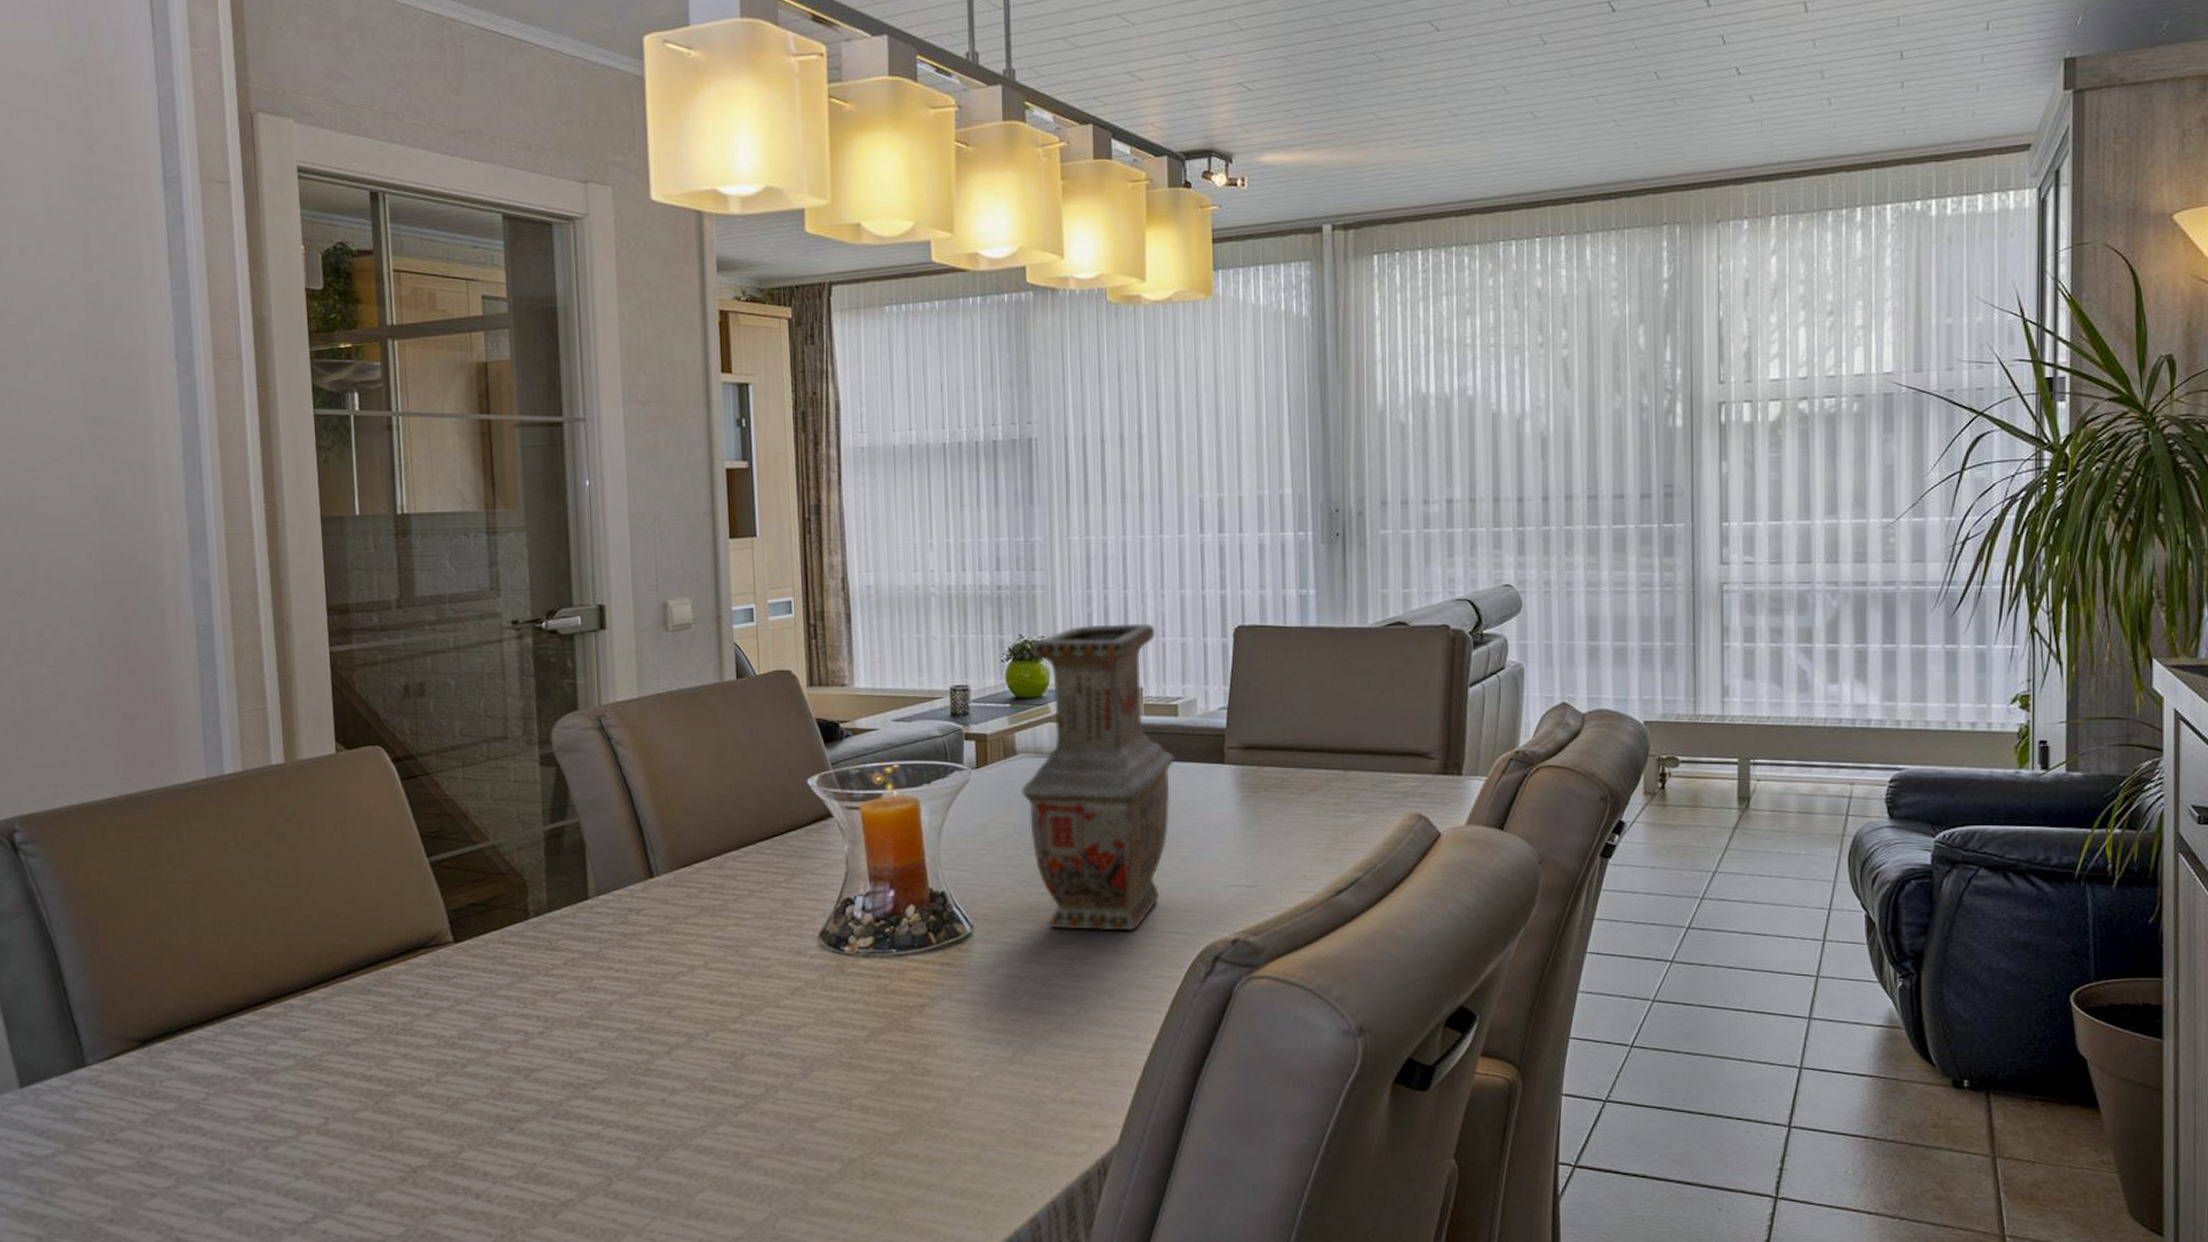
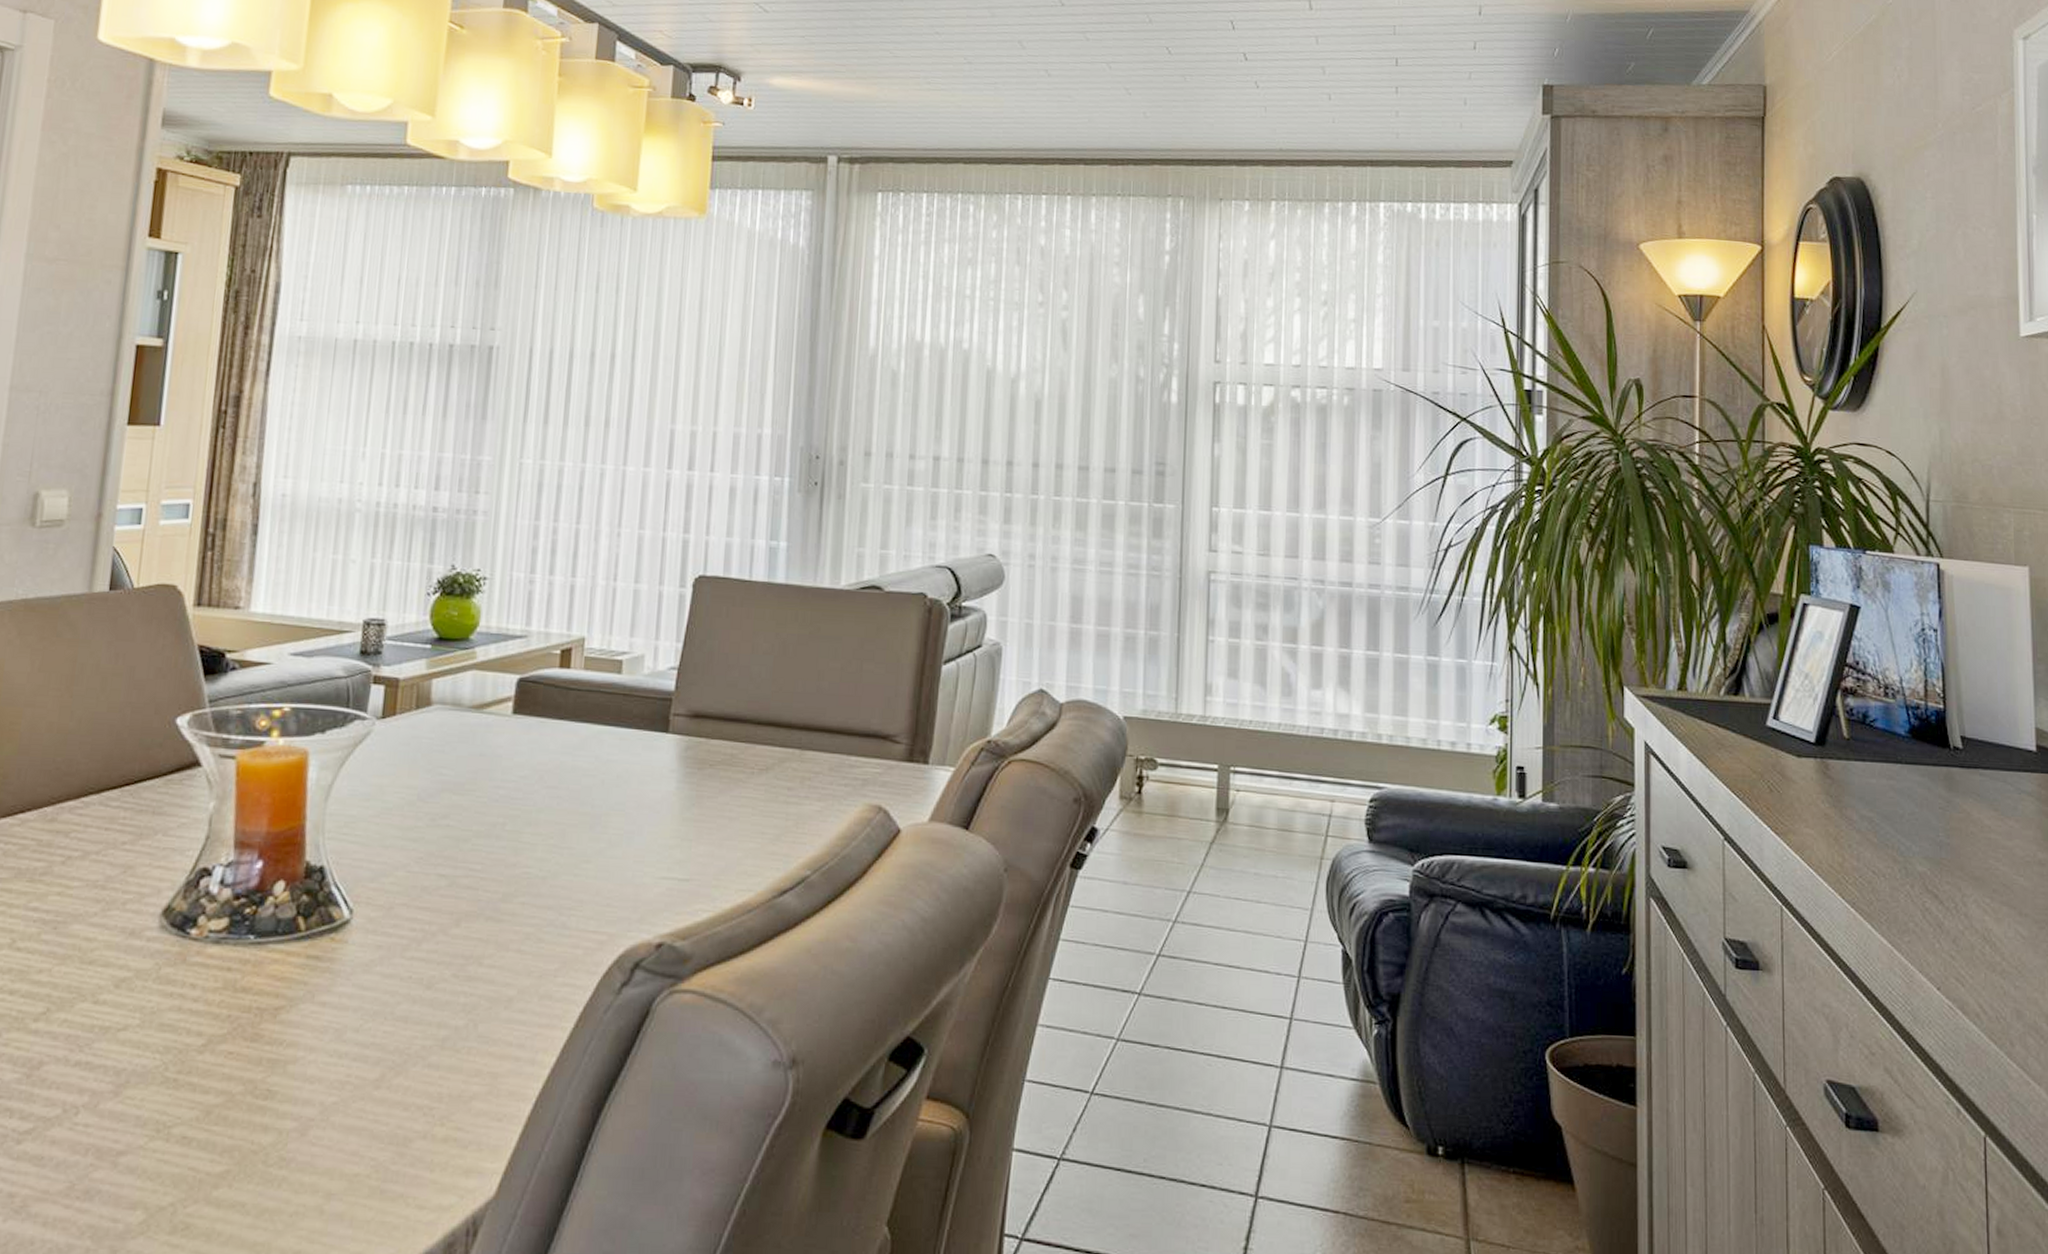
vase: present [1022,623,1174,931] -> none [431,560,612,927]

